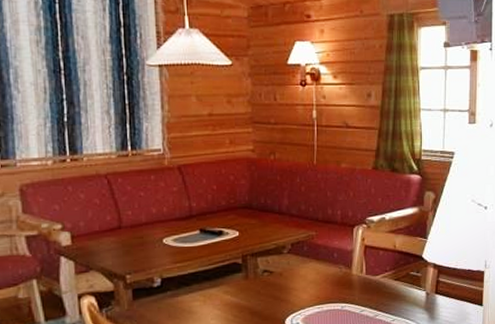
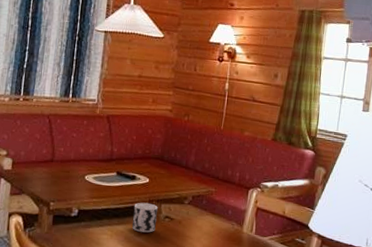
cup: none [225,258,254,292] -> present [132,202,158,233]

